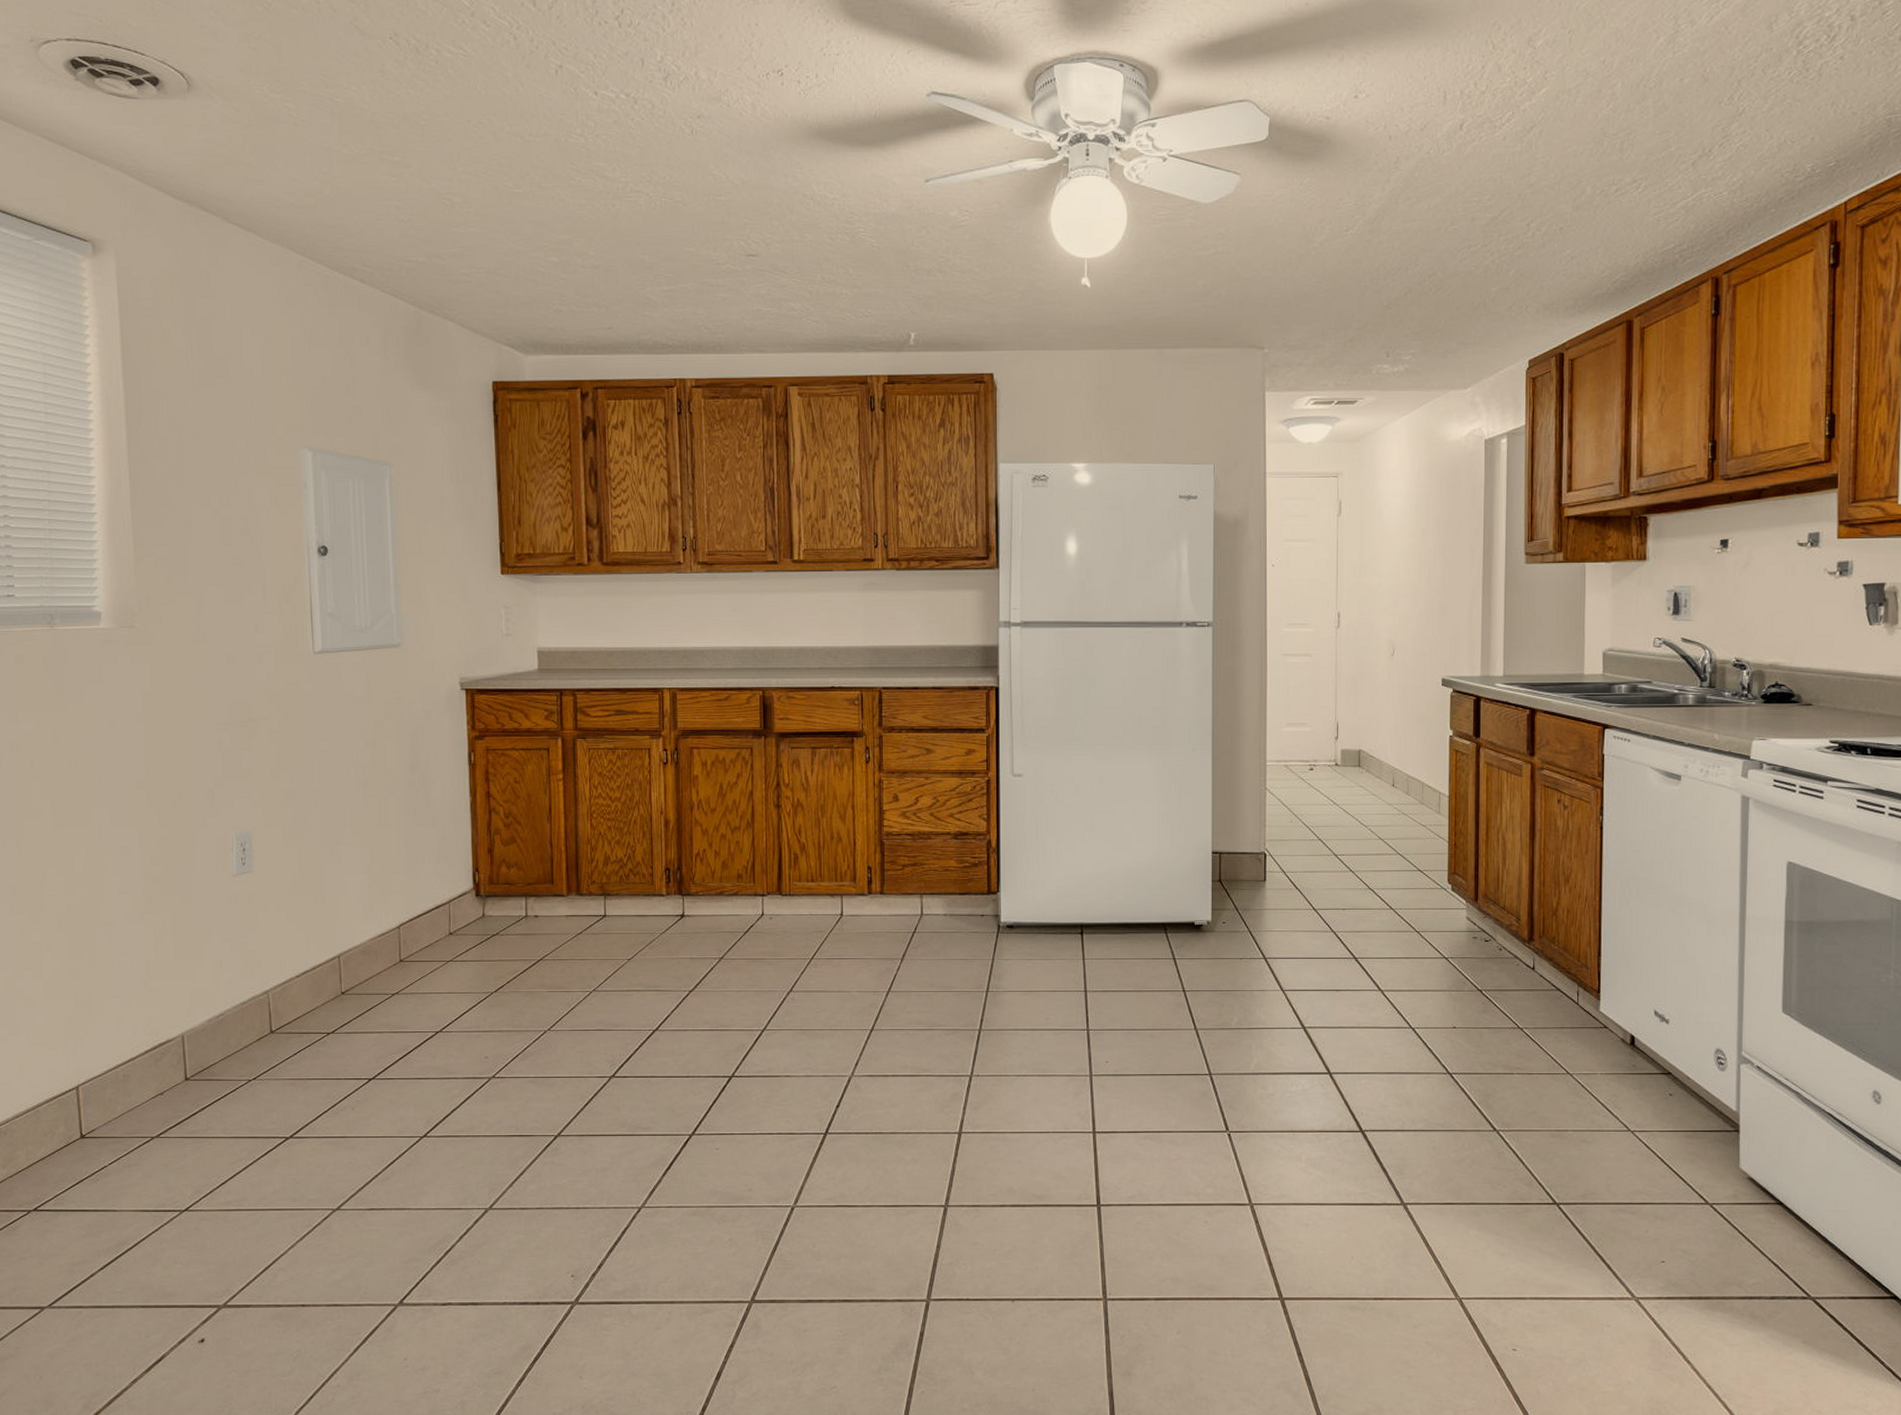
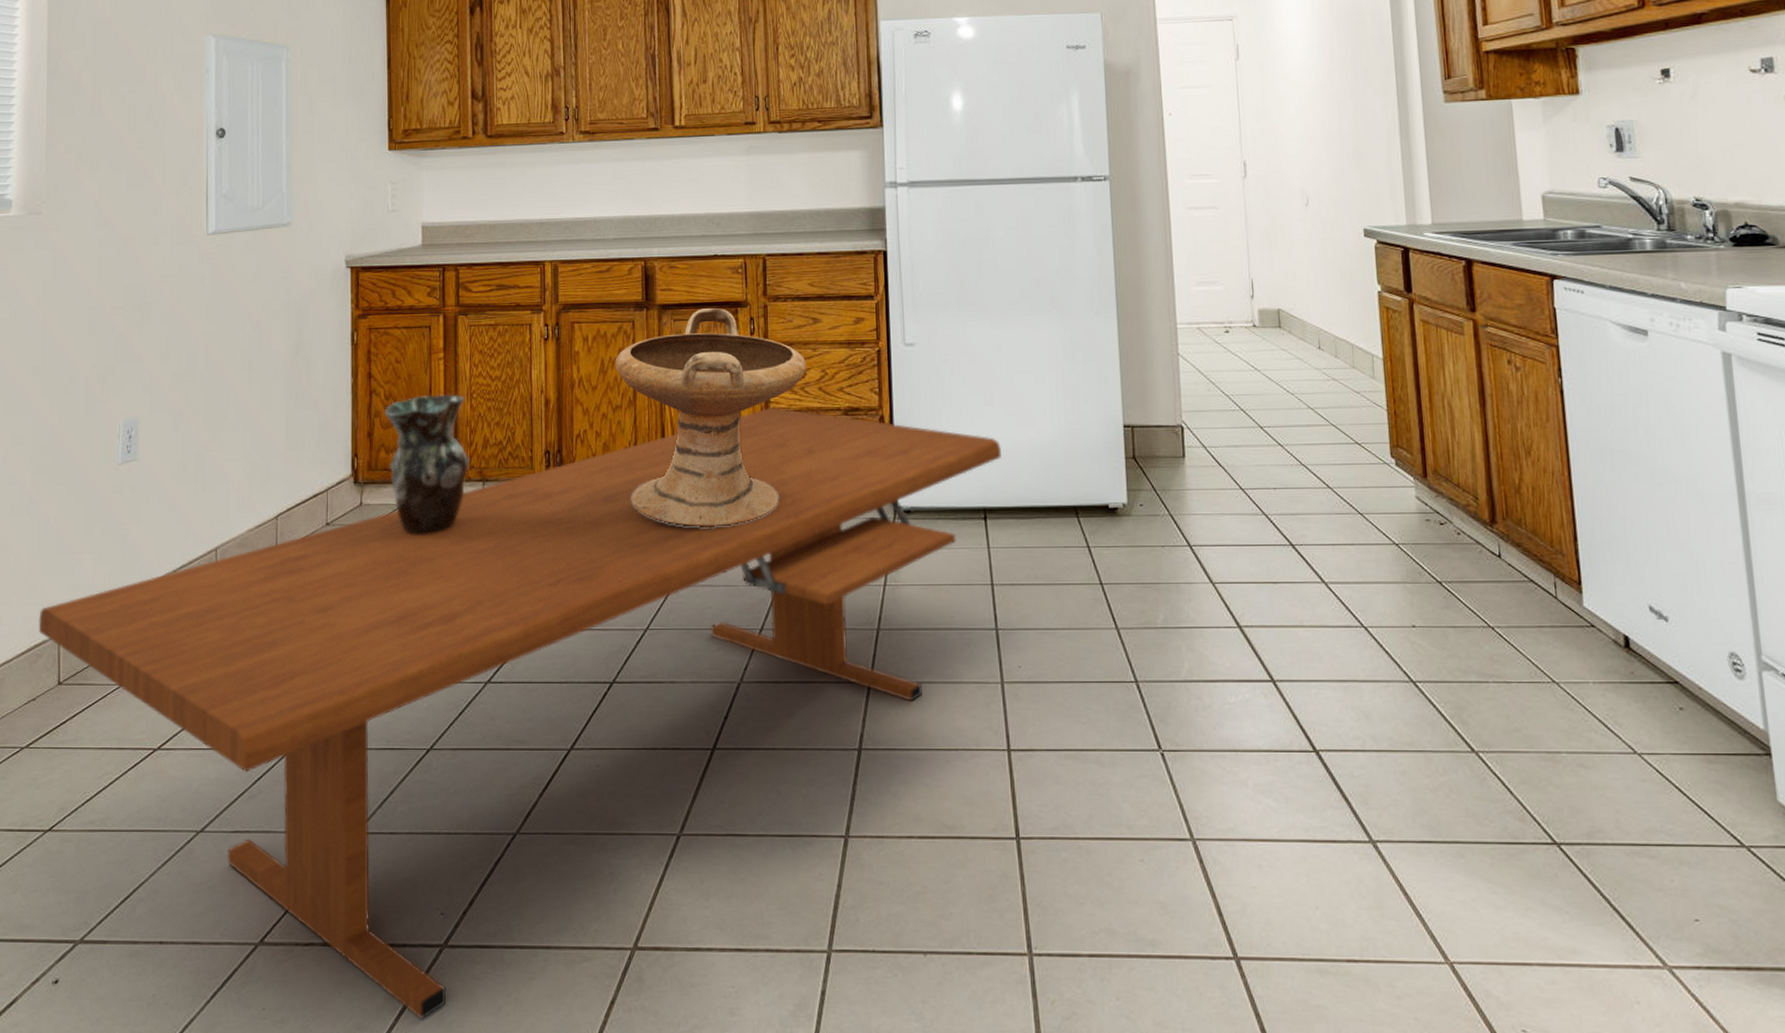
table: none [161,830,1099,1365] -> present [38,407,1001,1020]
vase: none [504,814,591,944] -> present [384,394,470,534]
decorative bowl: none [733,737,919,939] -> present [615,308,806,527]

